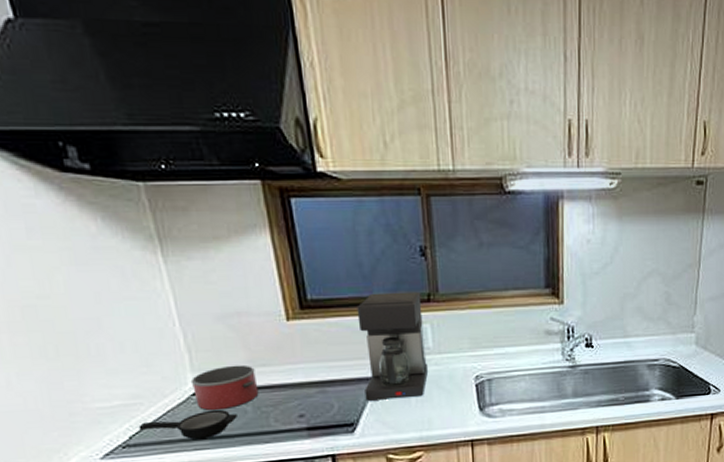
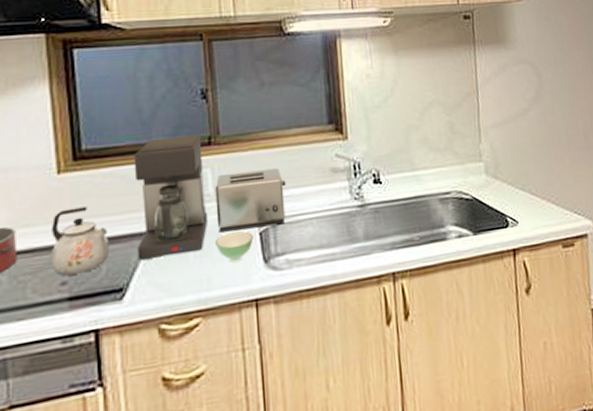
kettle: none [285,352,340,410] -> present [50,206,110,276]
toaster: none [434,327,502,382] -> present [215,168,286,233]
bowl: none [434,381,470,409] -> present [214,230,254,263]

